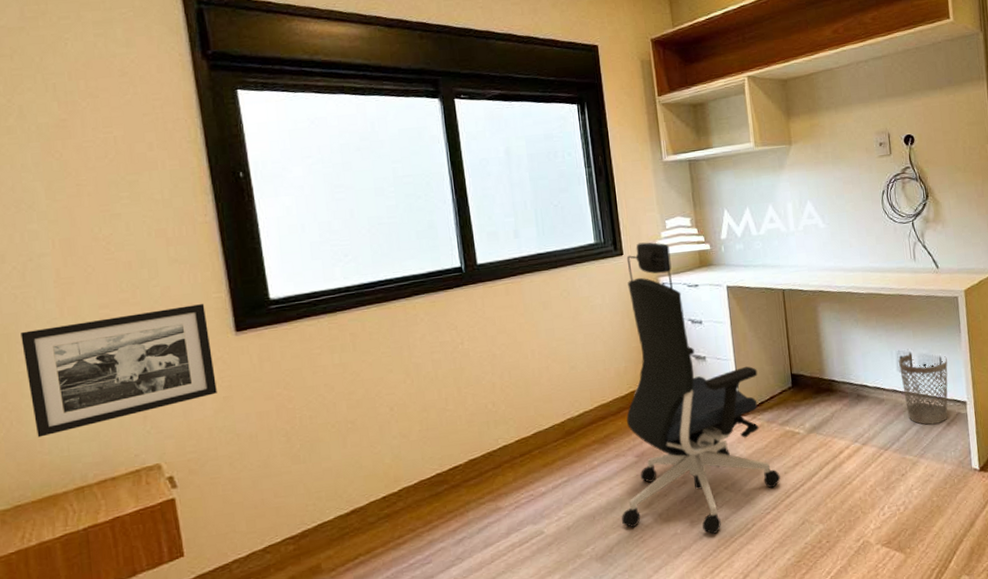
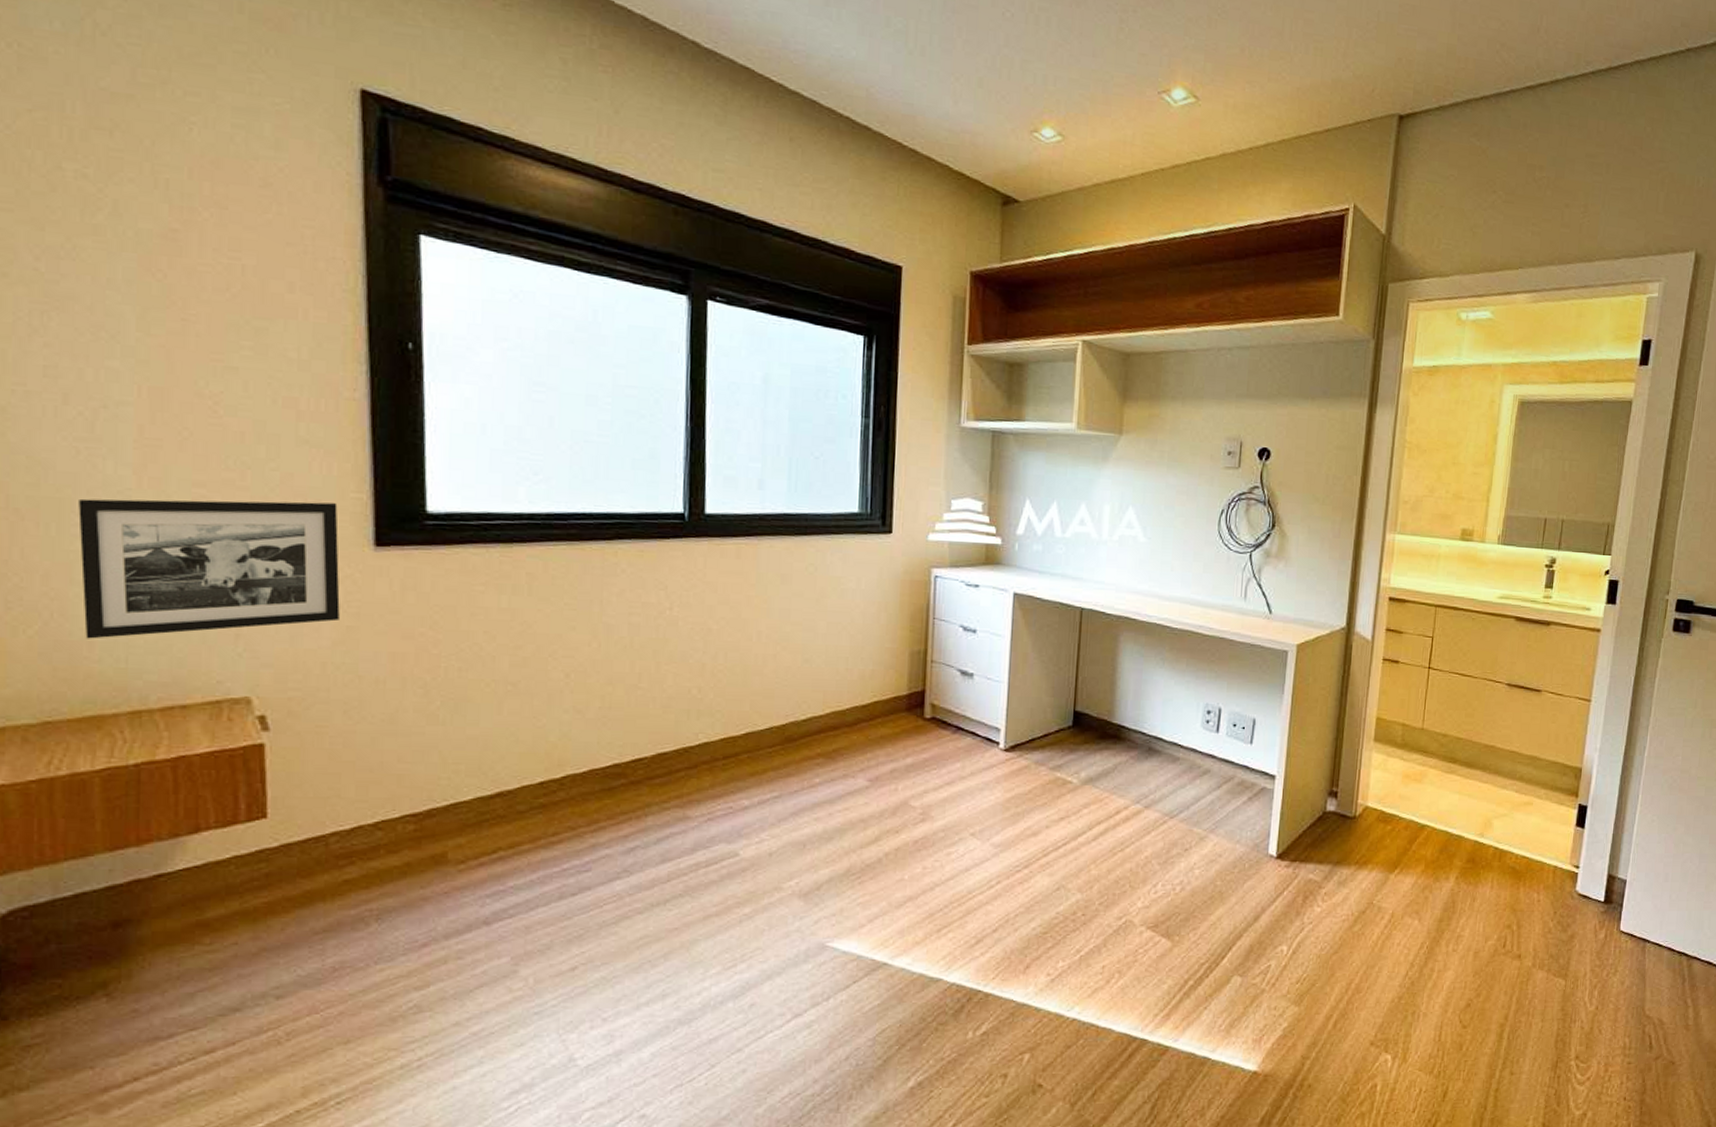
office chair: present [621,242,781,534] -> none [837,522,1040,886]
wastebasket: present [899,354,948,425] -> none [1204,709,1262,796]

